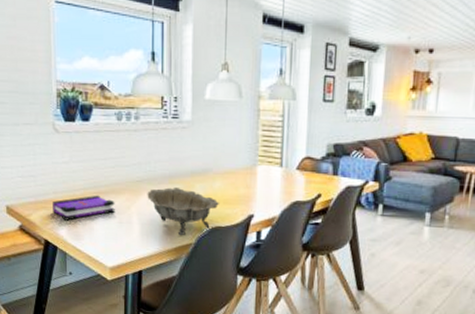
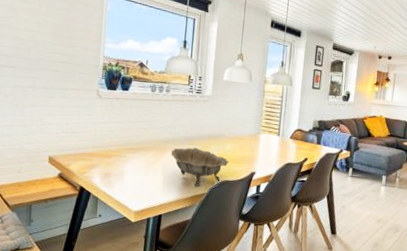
board game: present [53,195,115,221] -> none [90,150,144,171]

